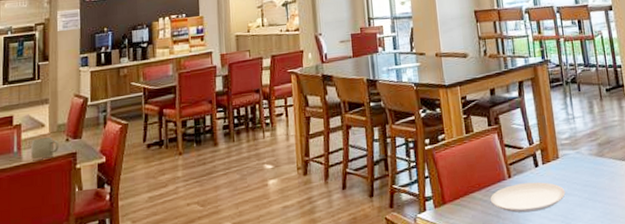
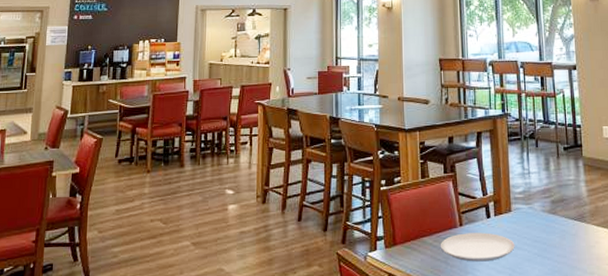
mug: present [31,137,60,160] -> none [12,144,39,164]

